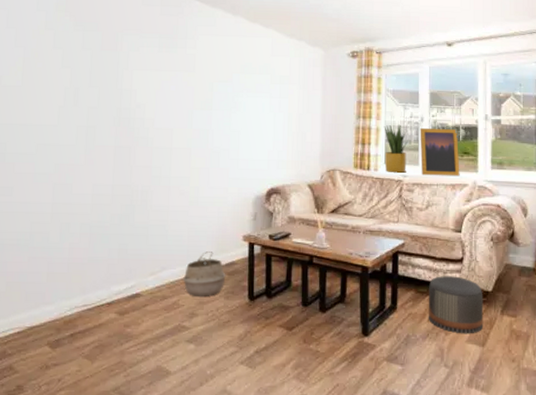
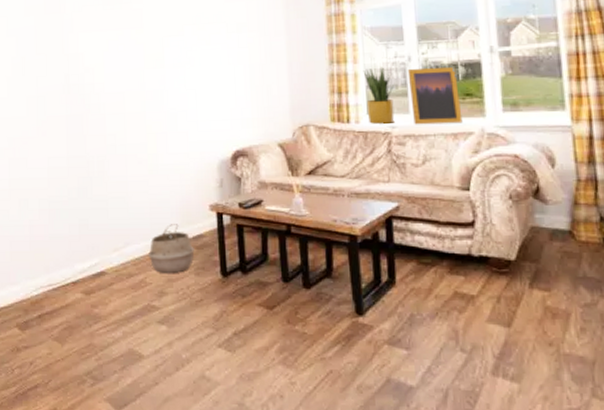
pouf: present [428,276,484,334] -> none [433,243,507,313]

